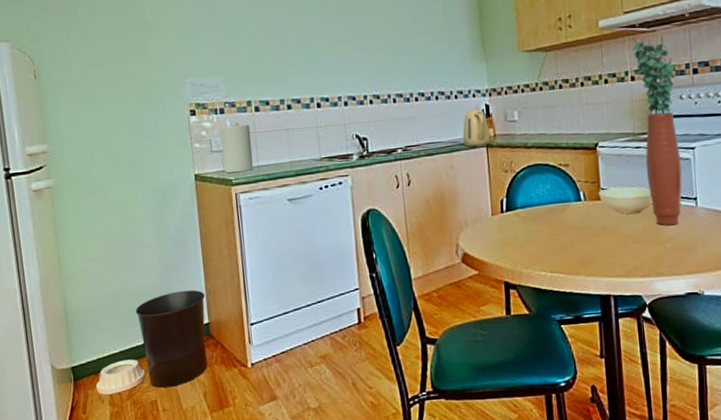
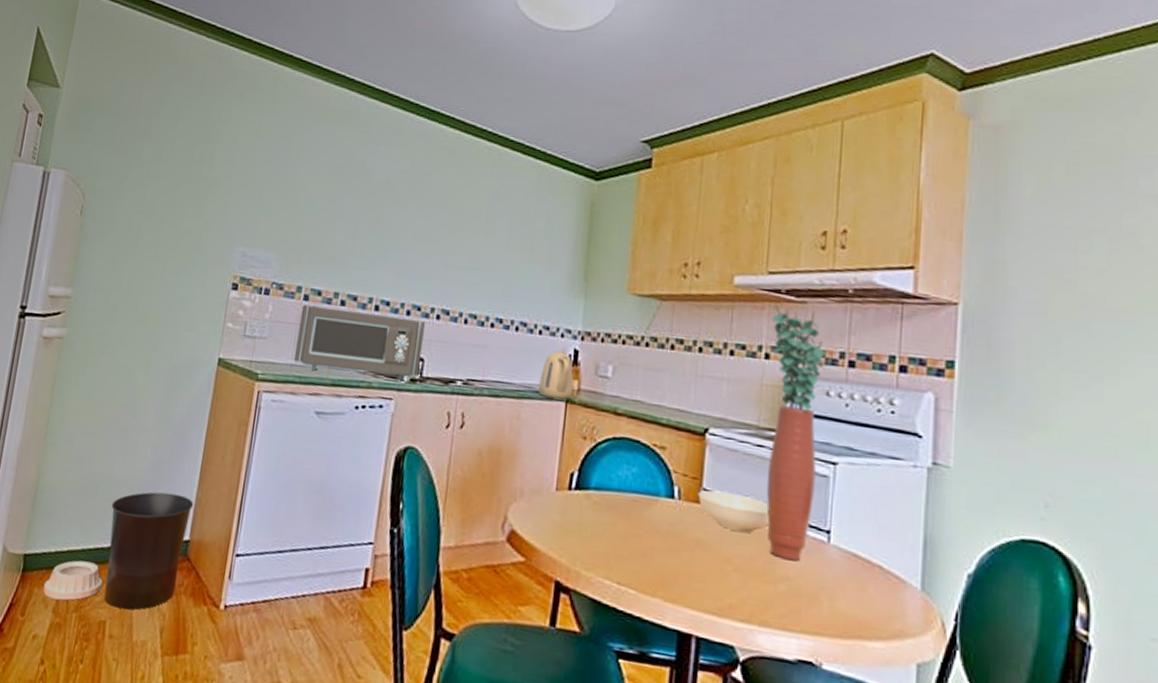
paper towel holder: present [219,122,253,174] -> none [252,307,294,368]
microwave: none [255,108,366,167] -> present [294,305,425,381]

